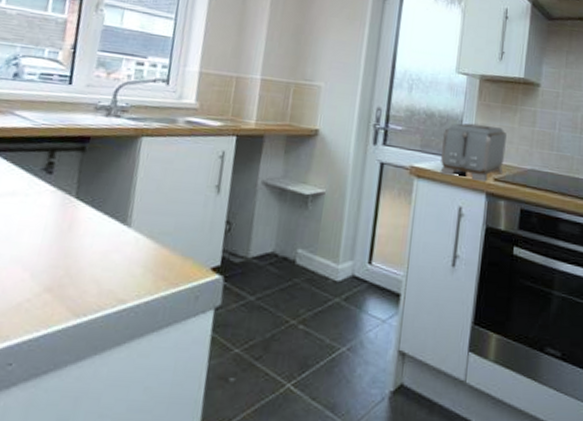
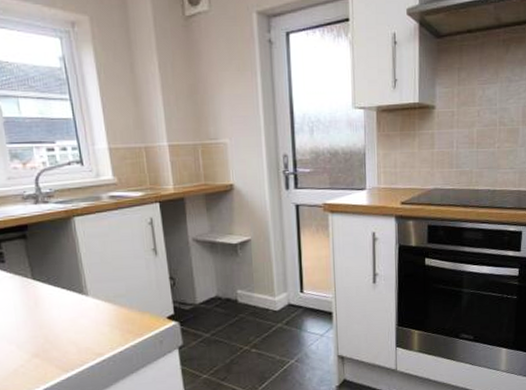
toaster: present [440,123,507,183] -> none [349,154,409,208]

